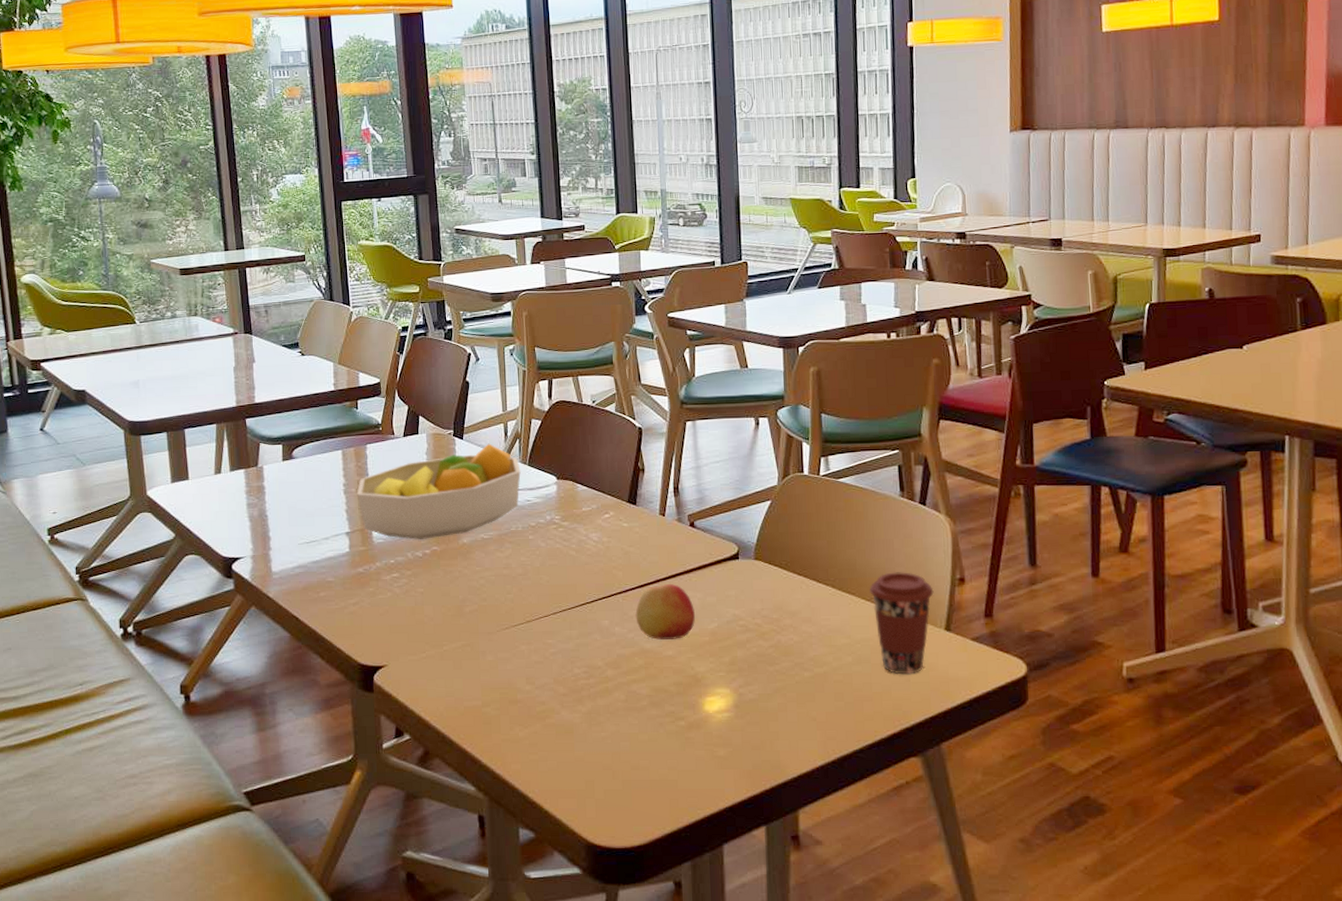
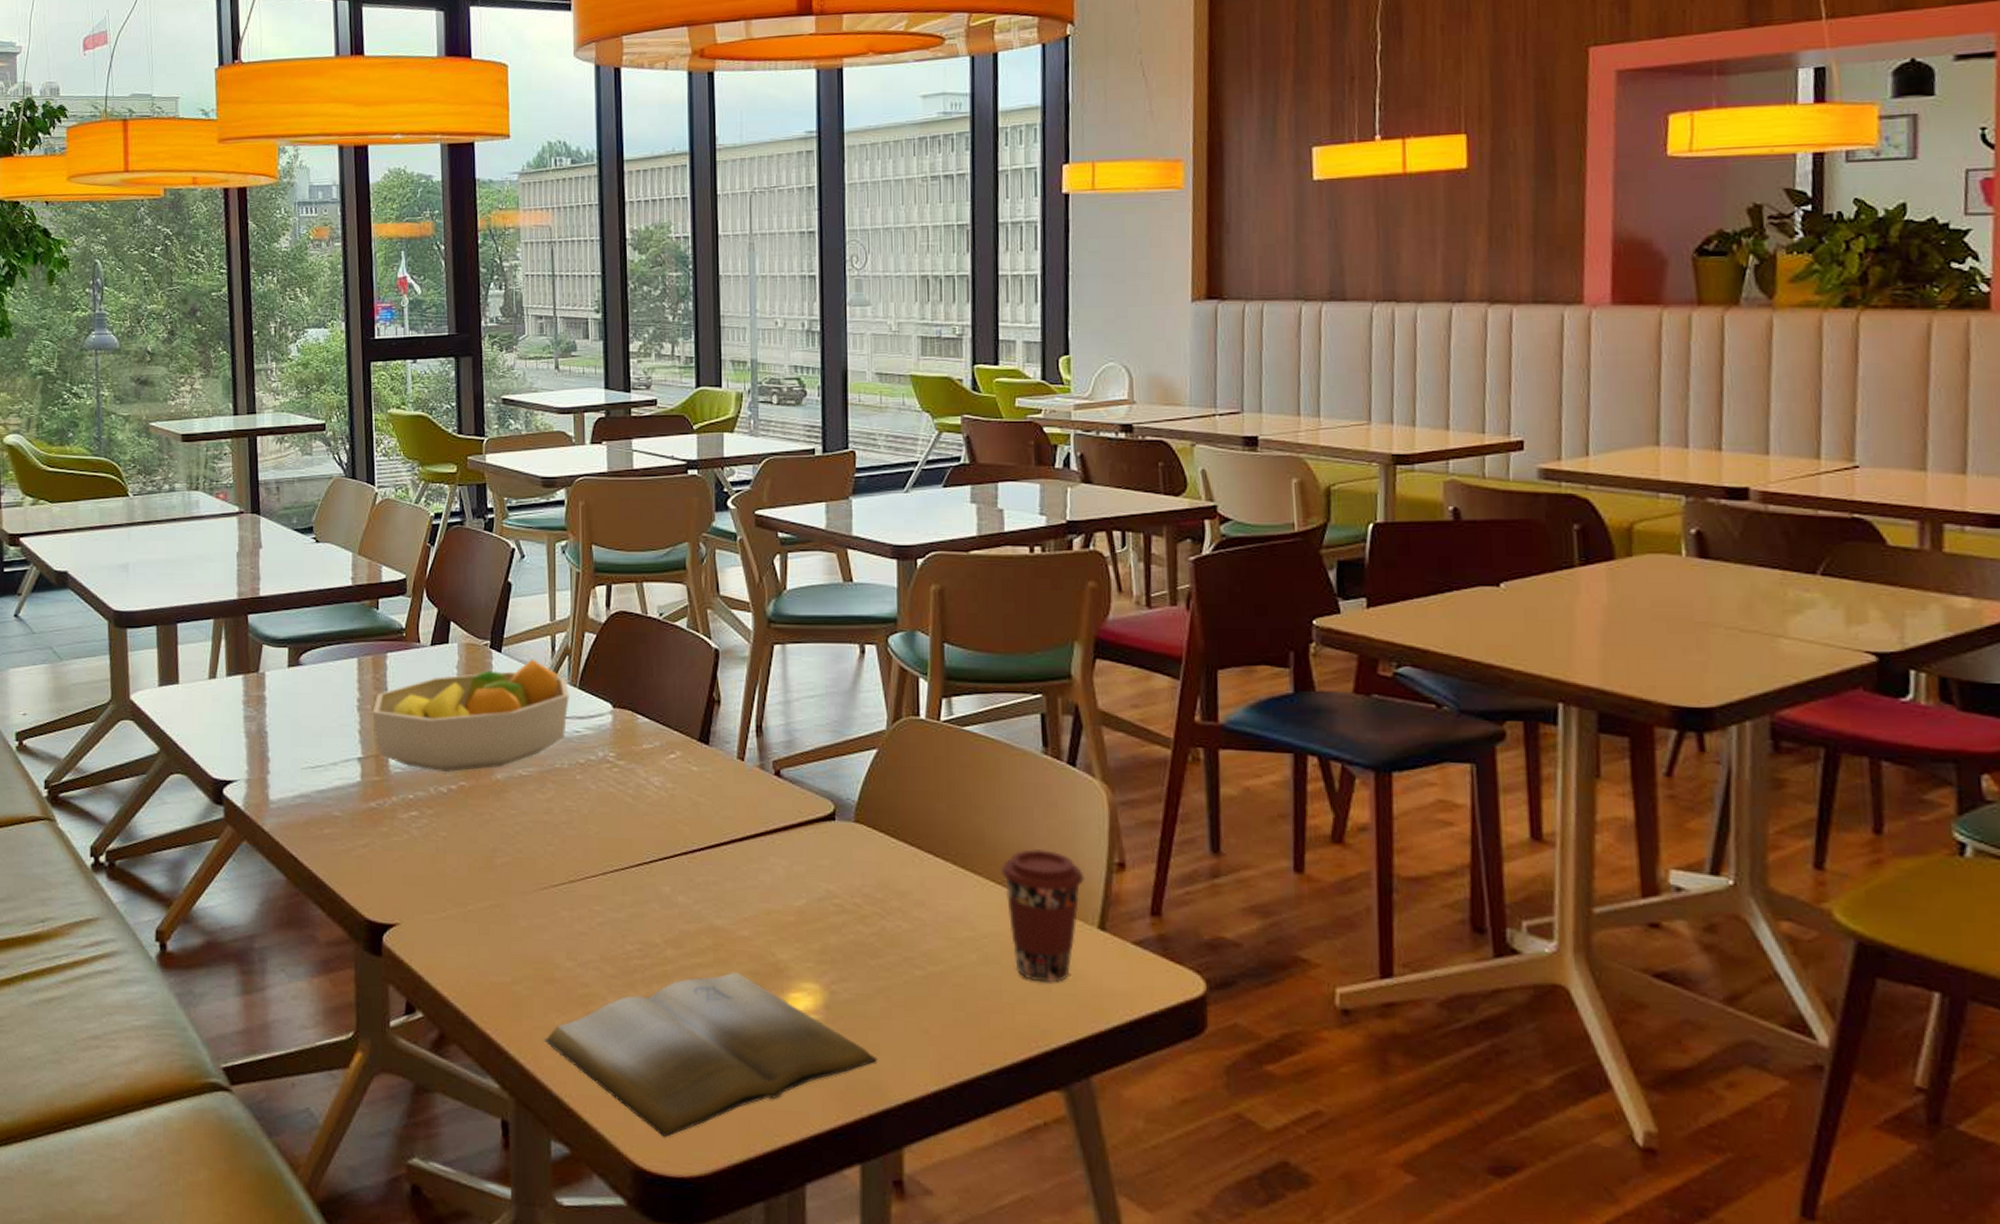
book: none [511,684,777,817] -> present [544,972,878,1137]
apple: present [635,584,695,640] -> none [704,846,778,916]

